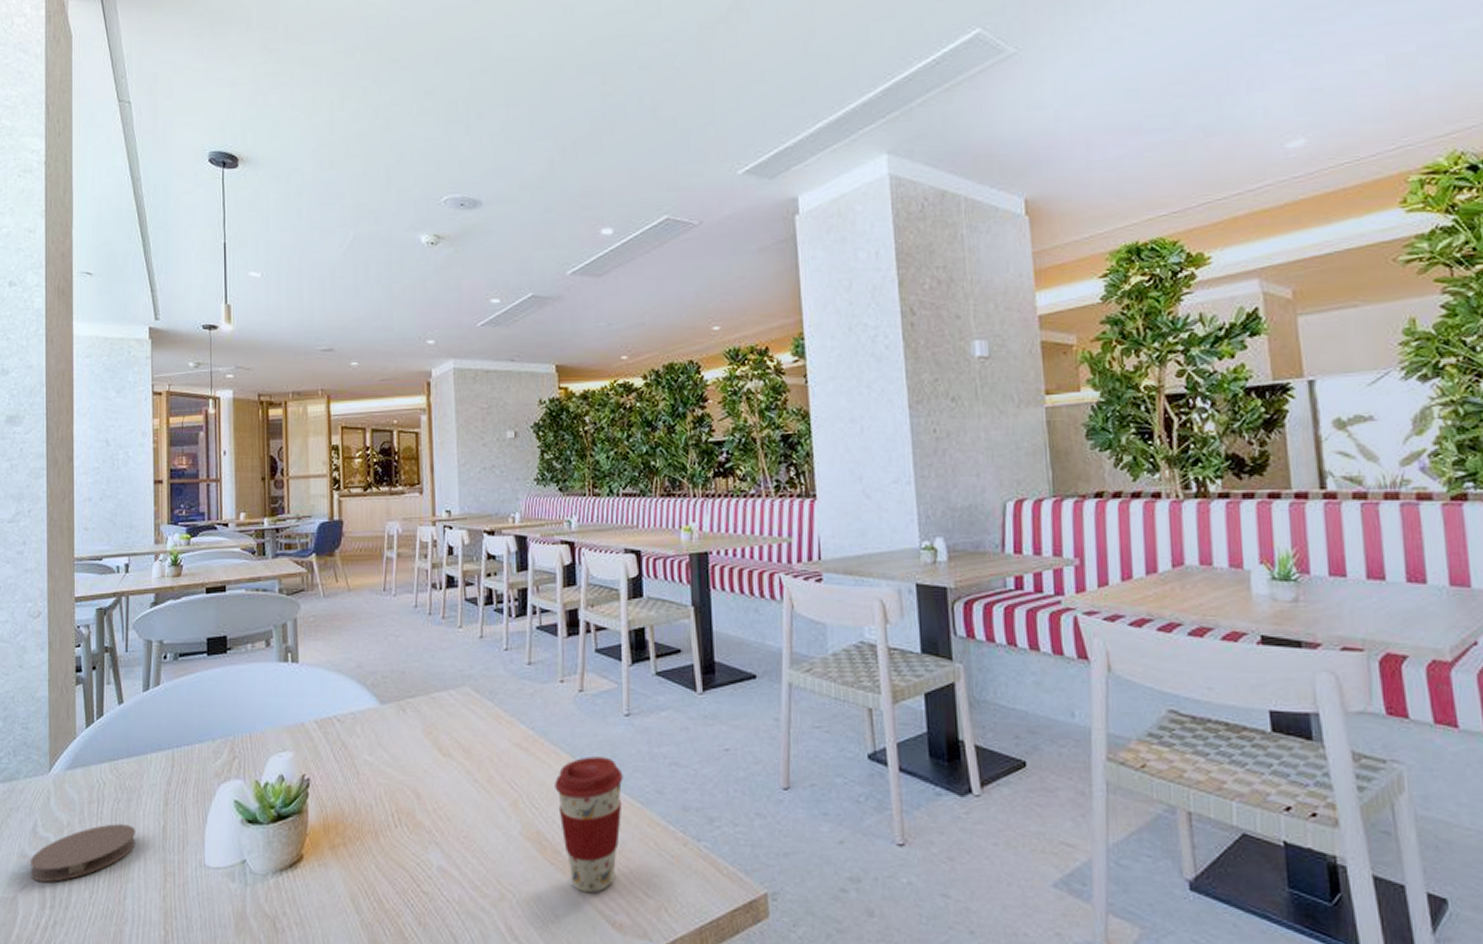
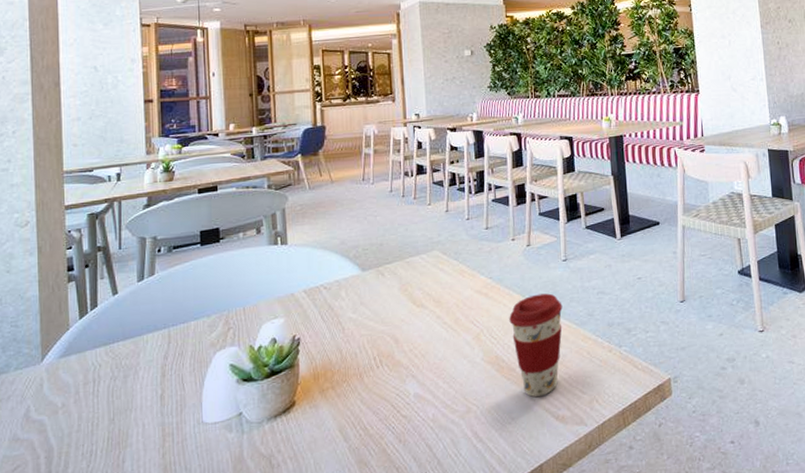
coaster: present [30,824,136,882] -> none [23,398,134,460]

